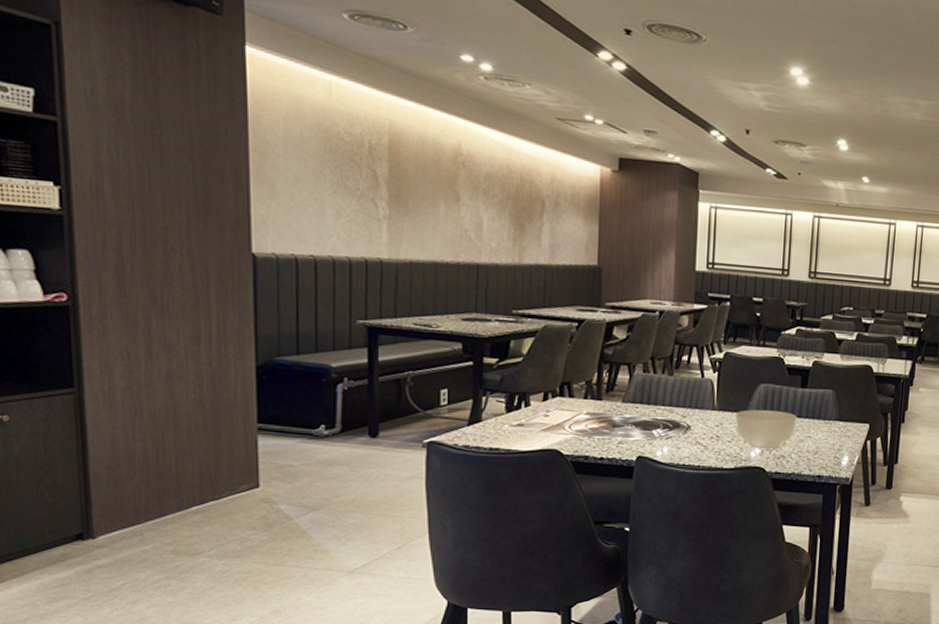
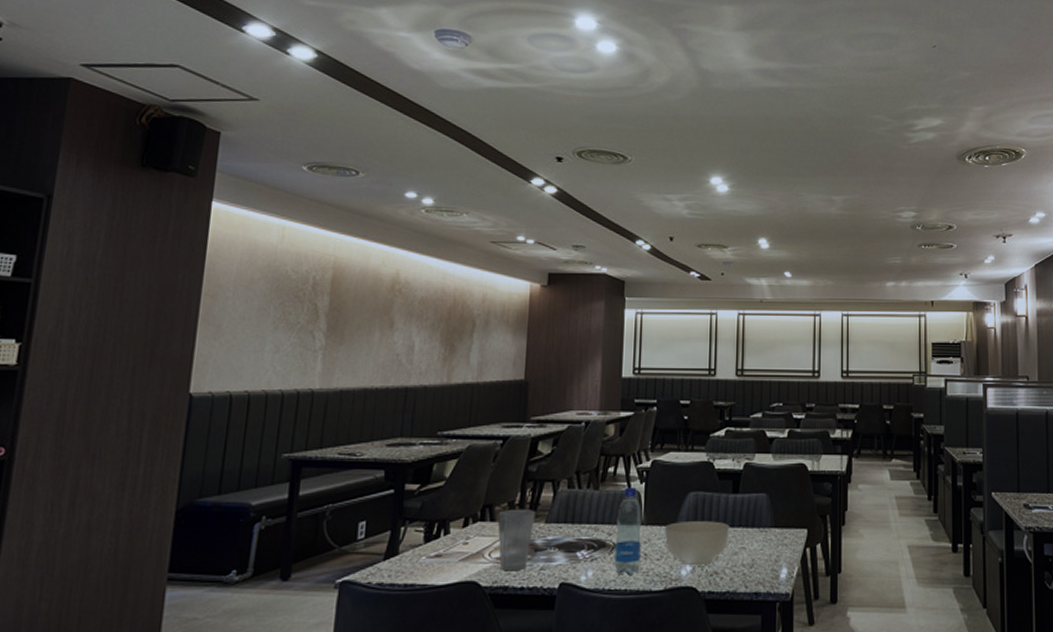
cup: none [576,387,614,443] -> present [497,508,537,571]
bottle: none [688,375,715,453] -> present [614,487,642,575]

